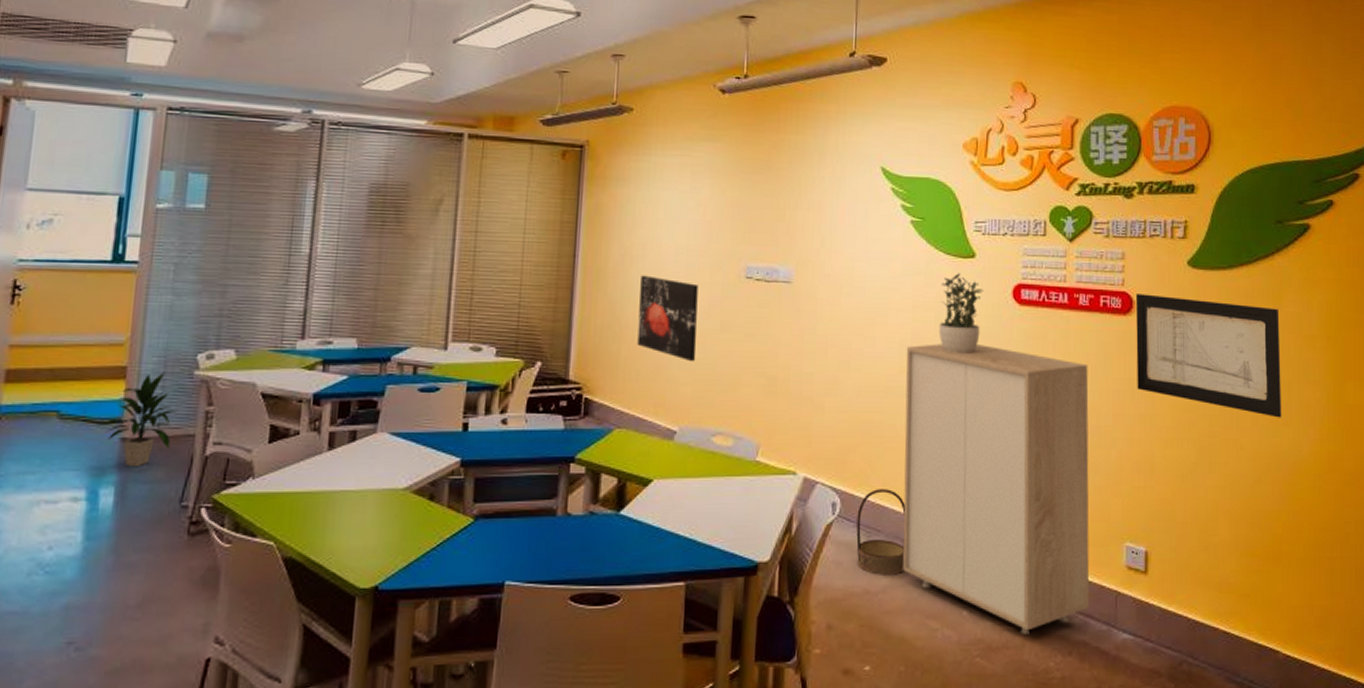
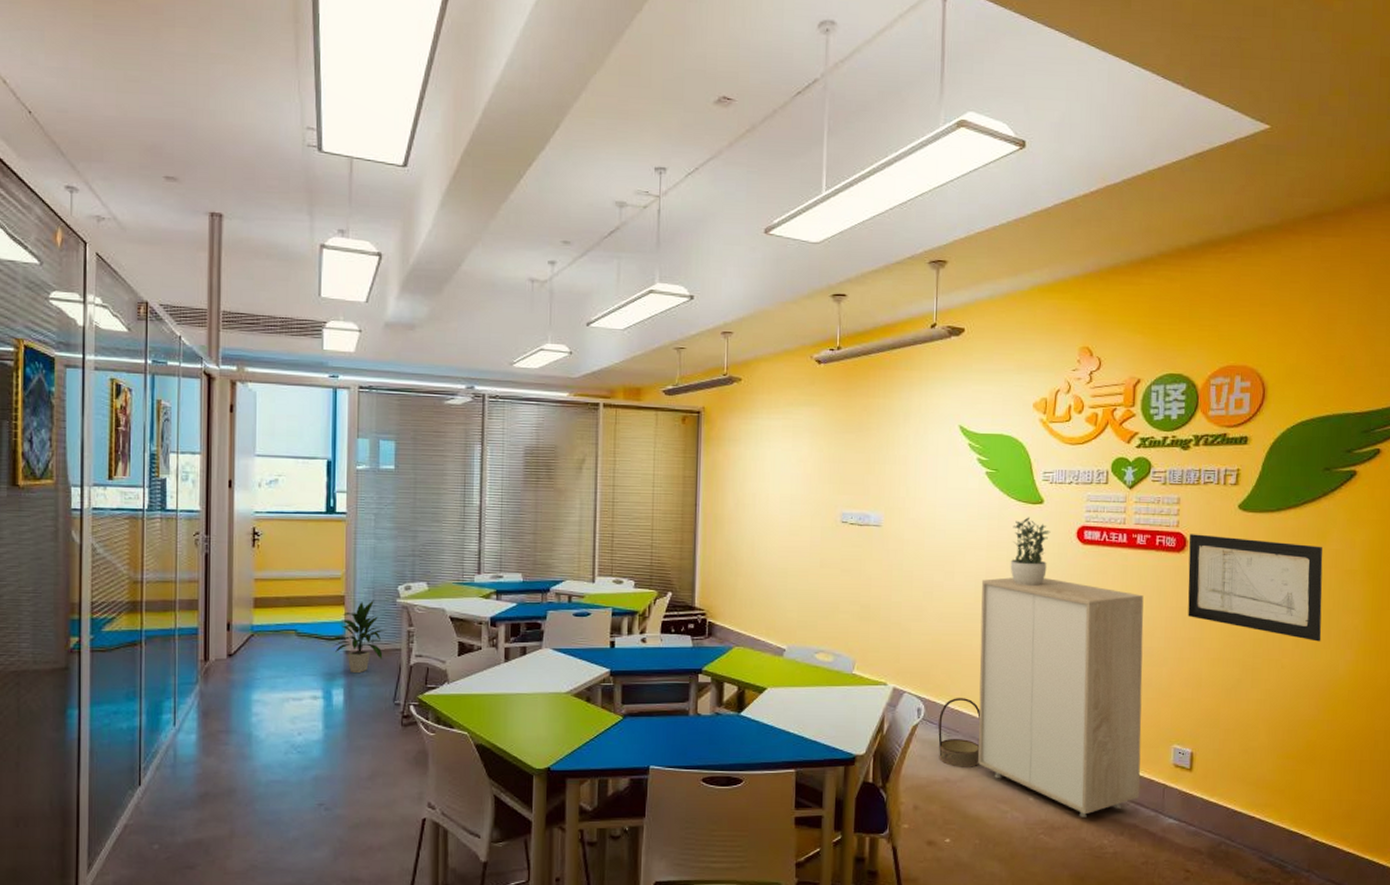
wall art: present [637,275,698,362] -> none [751,521,801,593]

